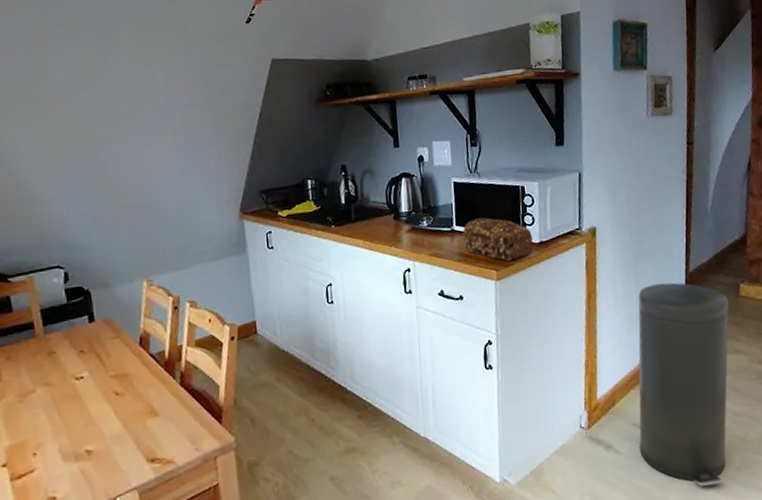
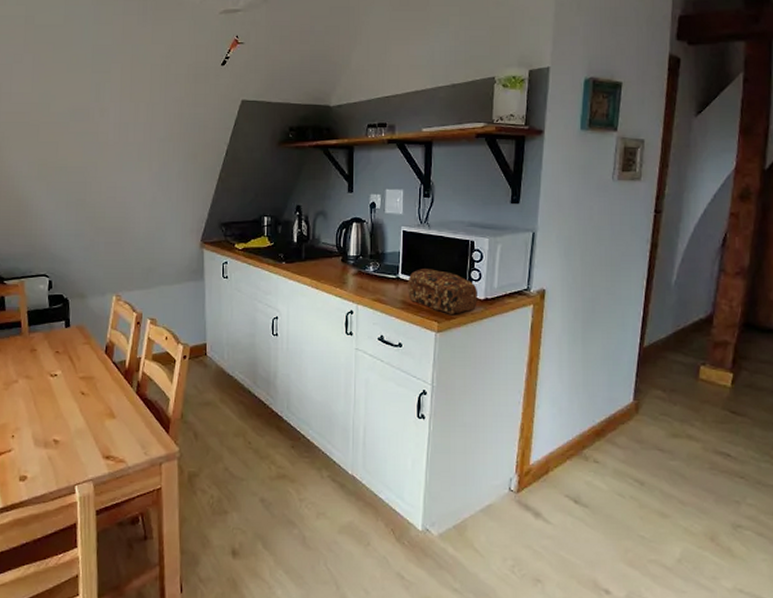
pedal bin: present [638,282,729,487] -> none [570,355,685,573]

